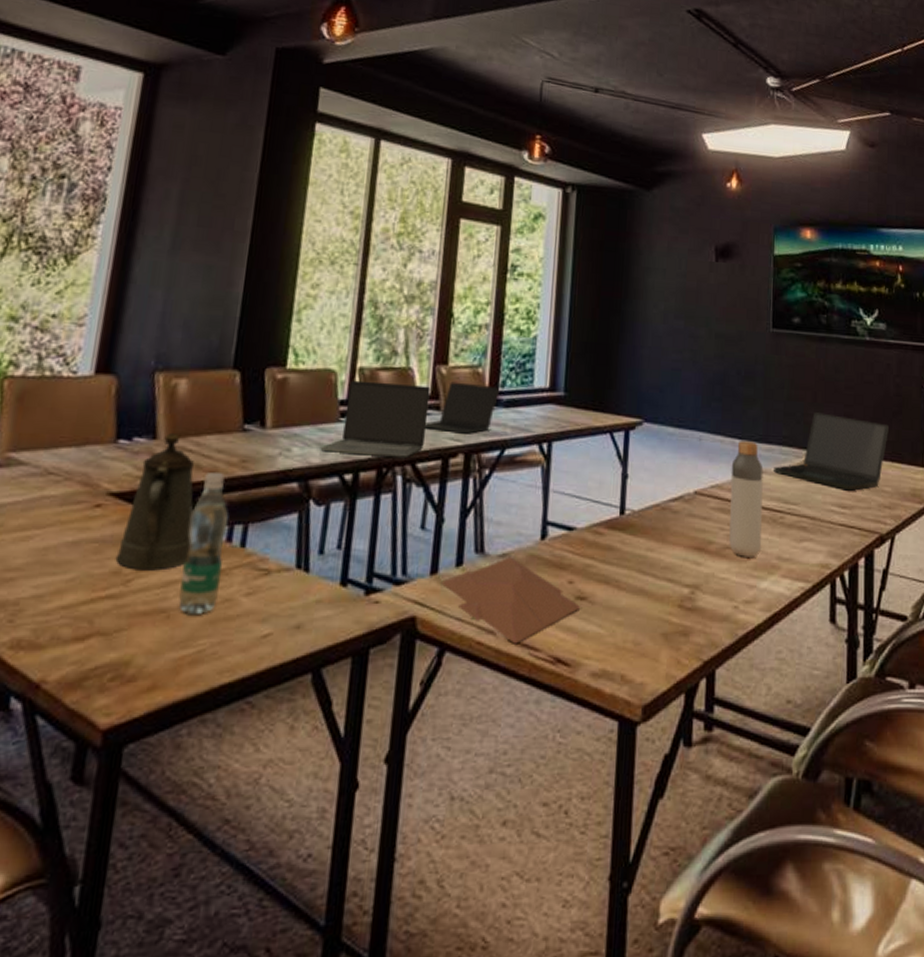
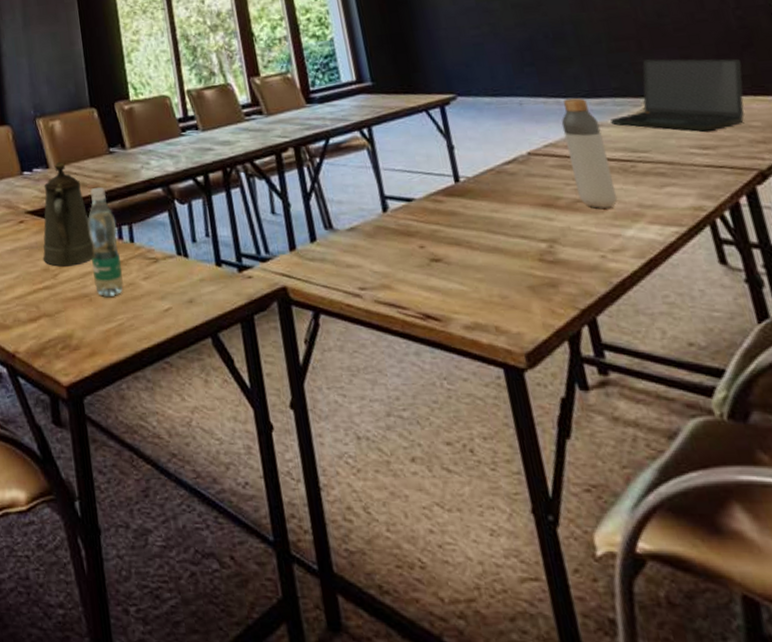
laptop: present [320,380,431,459] -> none [172,96,257,161]
laptop: present [425,381,499,434] -> none [253,87,311,132]
papers: present [441,557,581,644] -> none [301,230,438,305]

